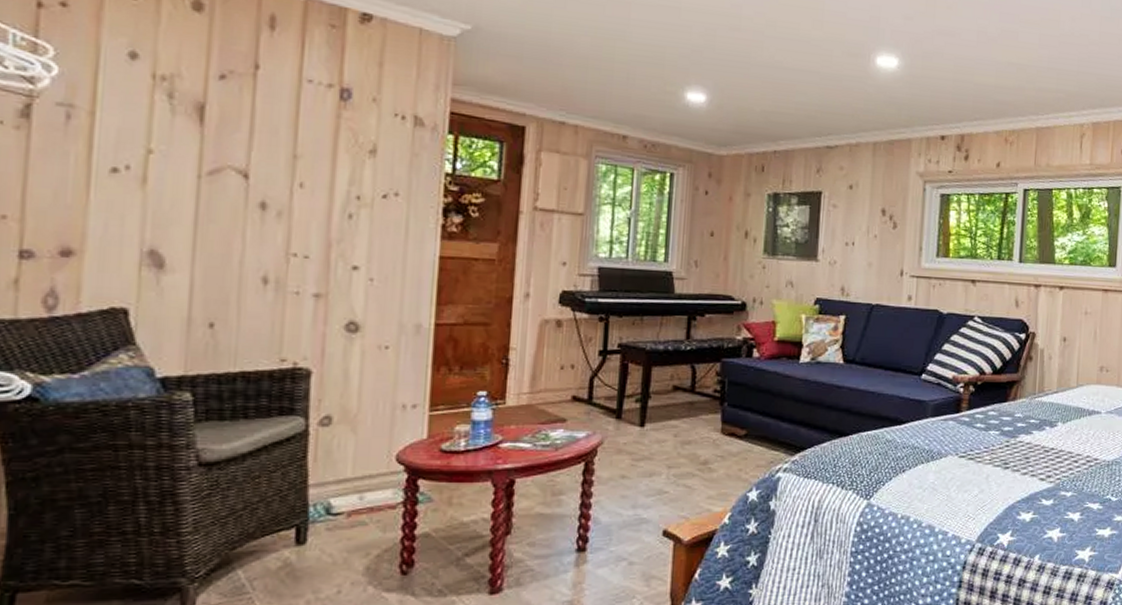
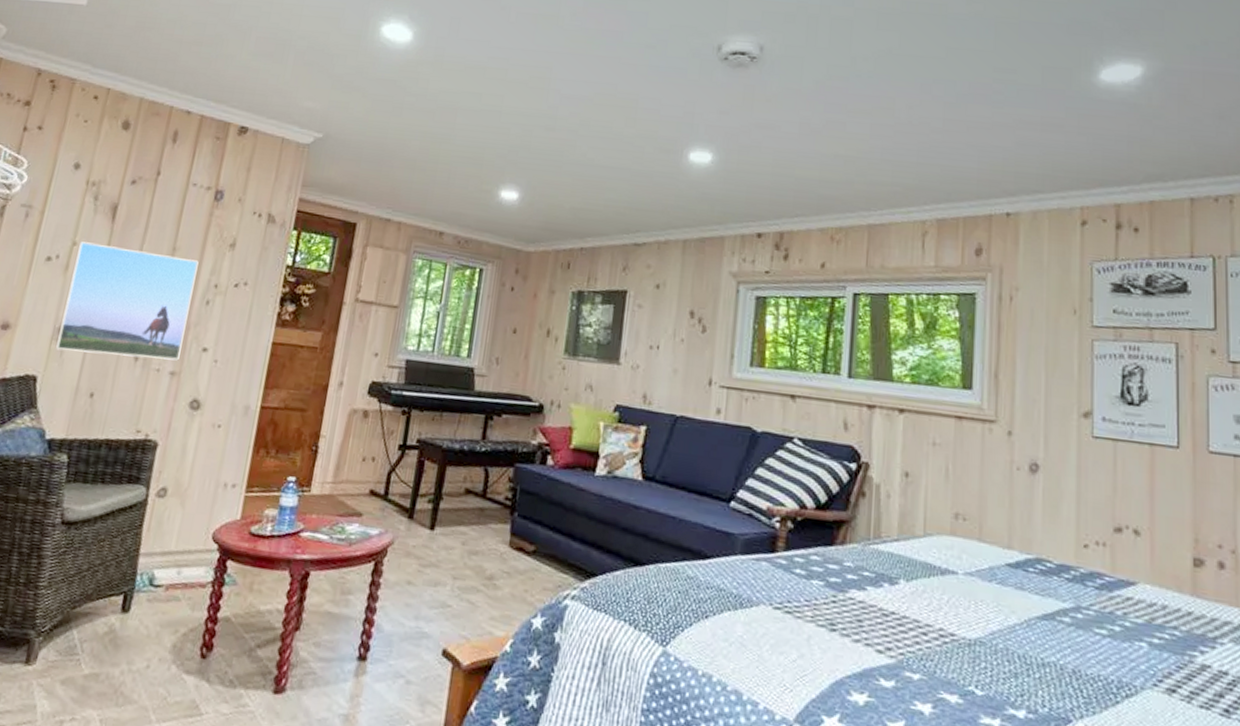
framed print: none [149,149,331,282] -> present [56,241,199,361]

